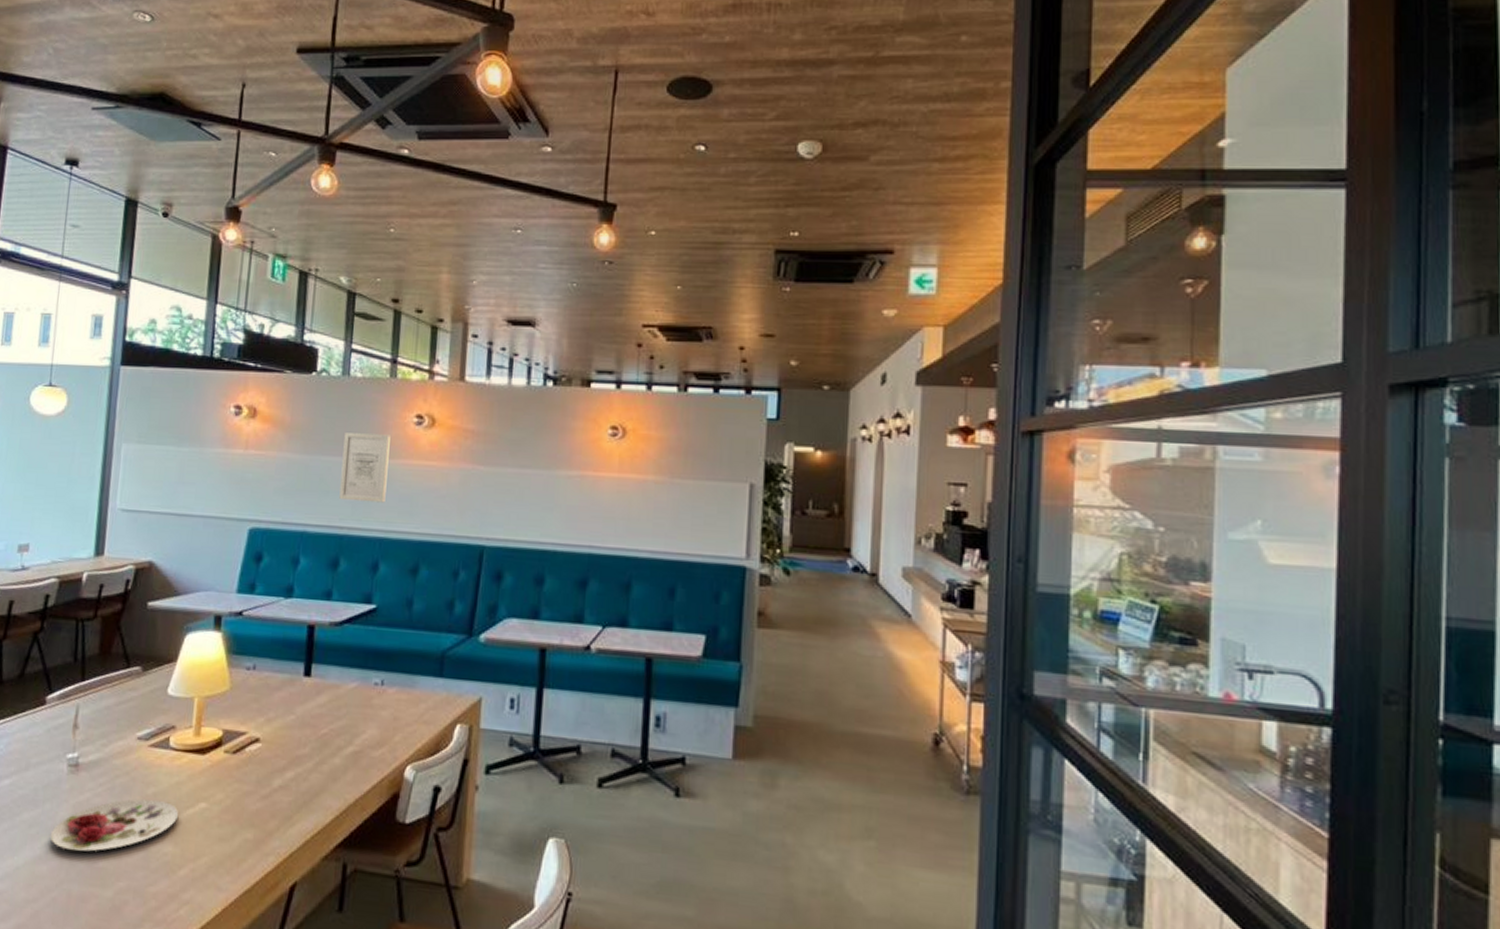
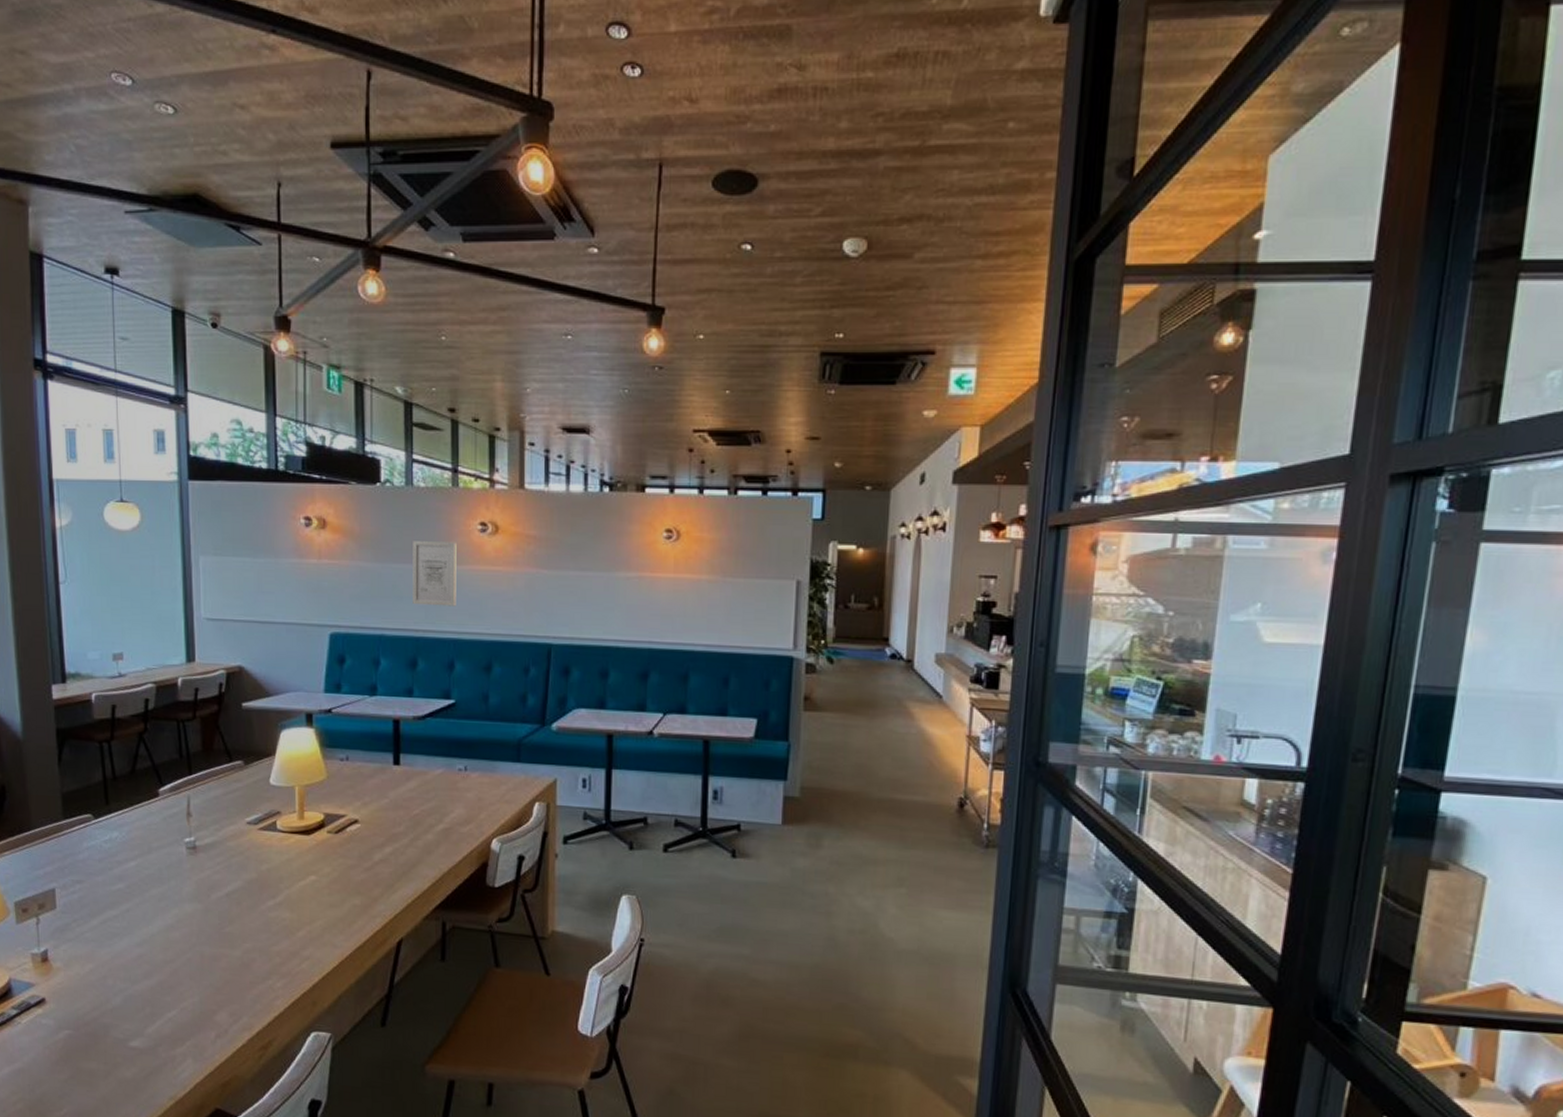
plate: present [50,799,179,852] -> none [178,874,292,920]

